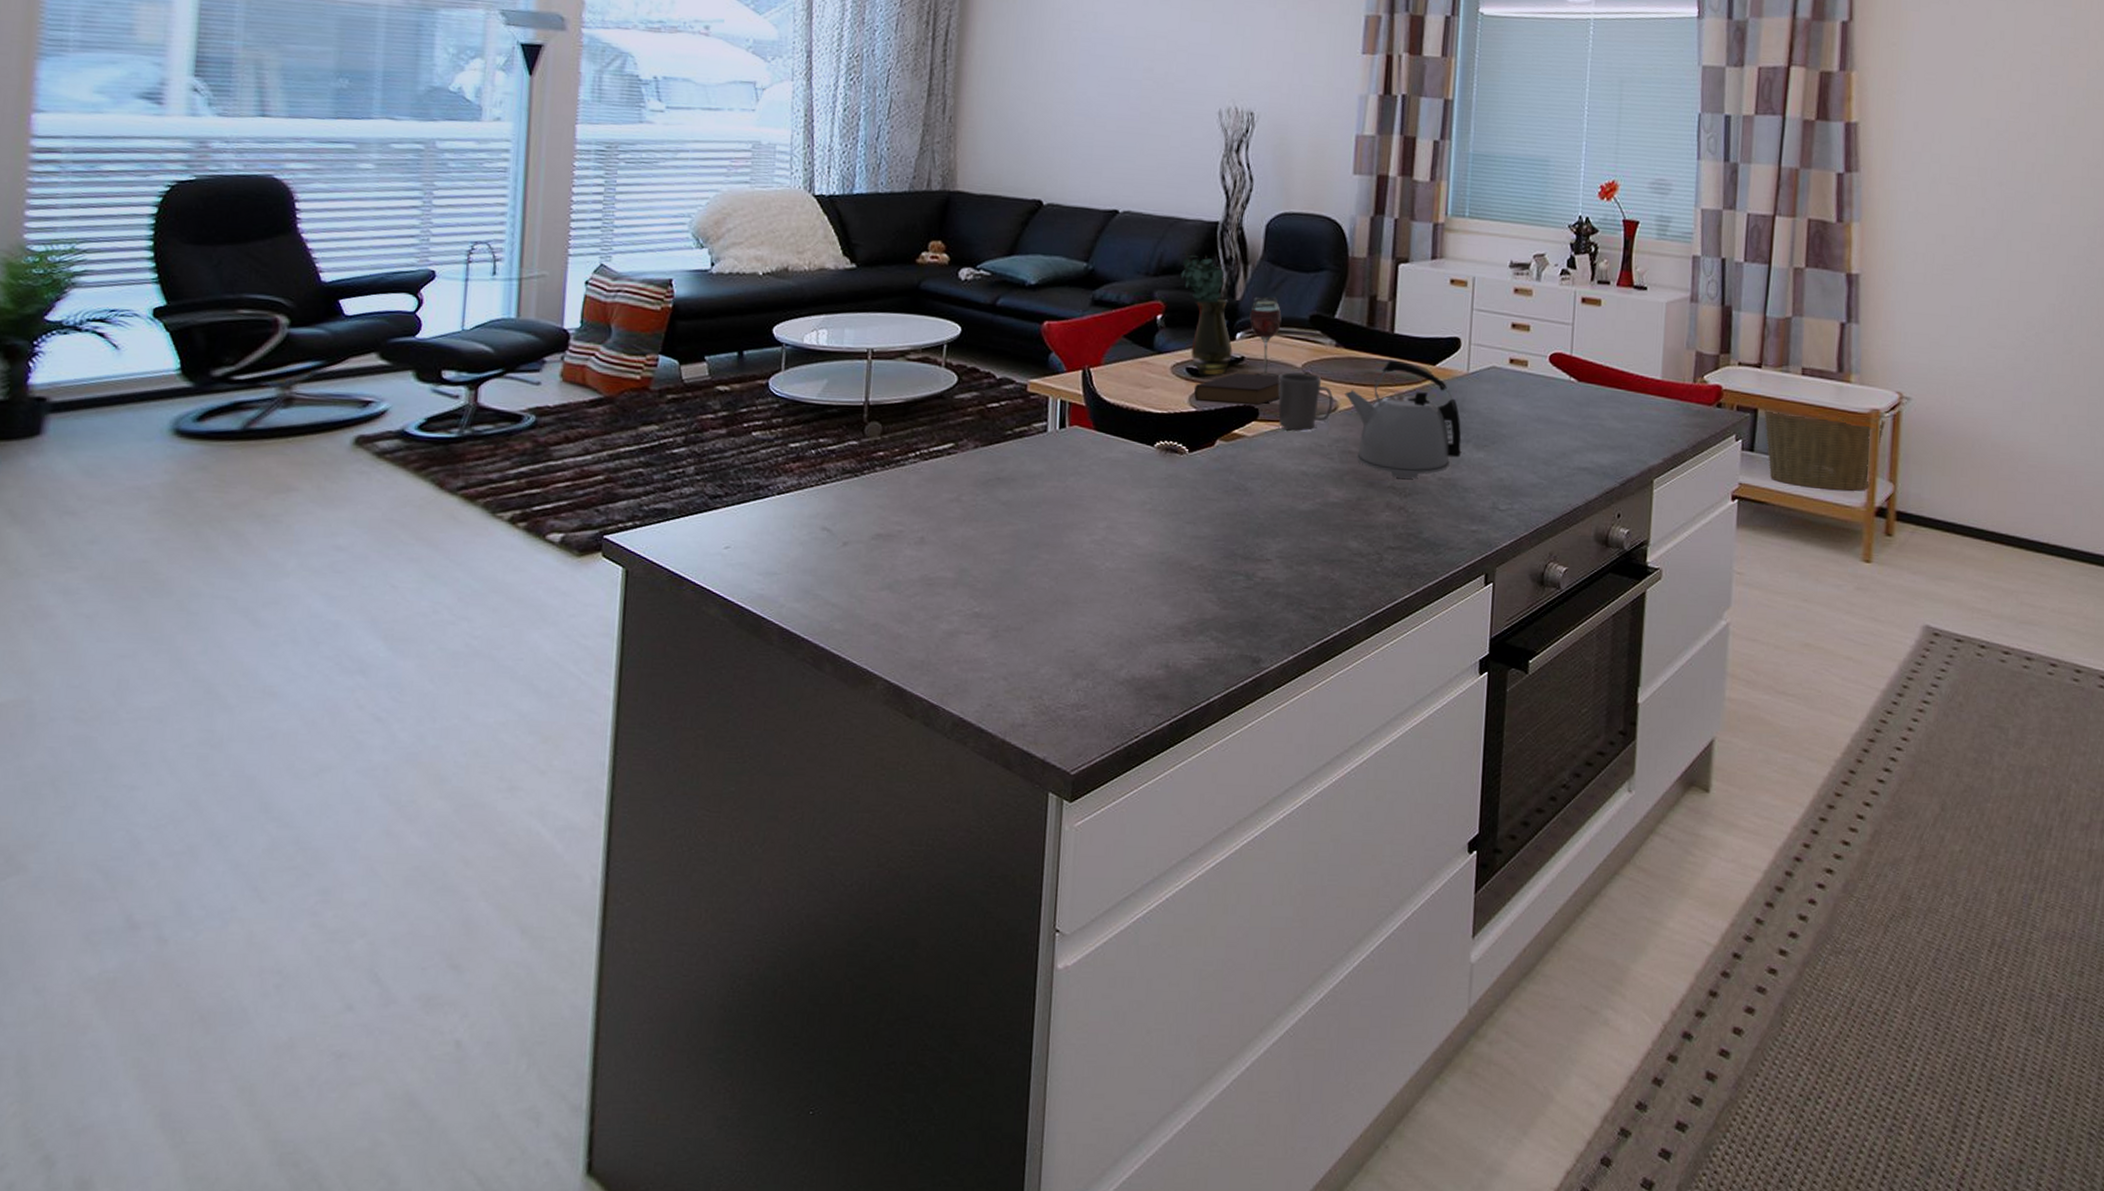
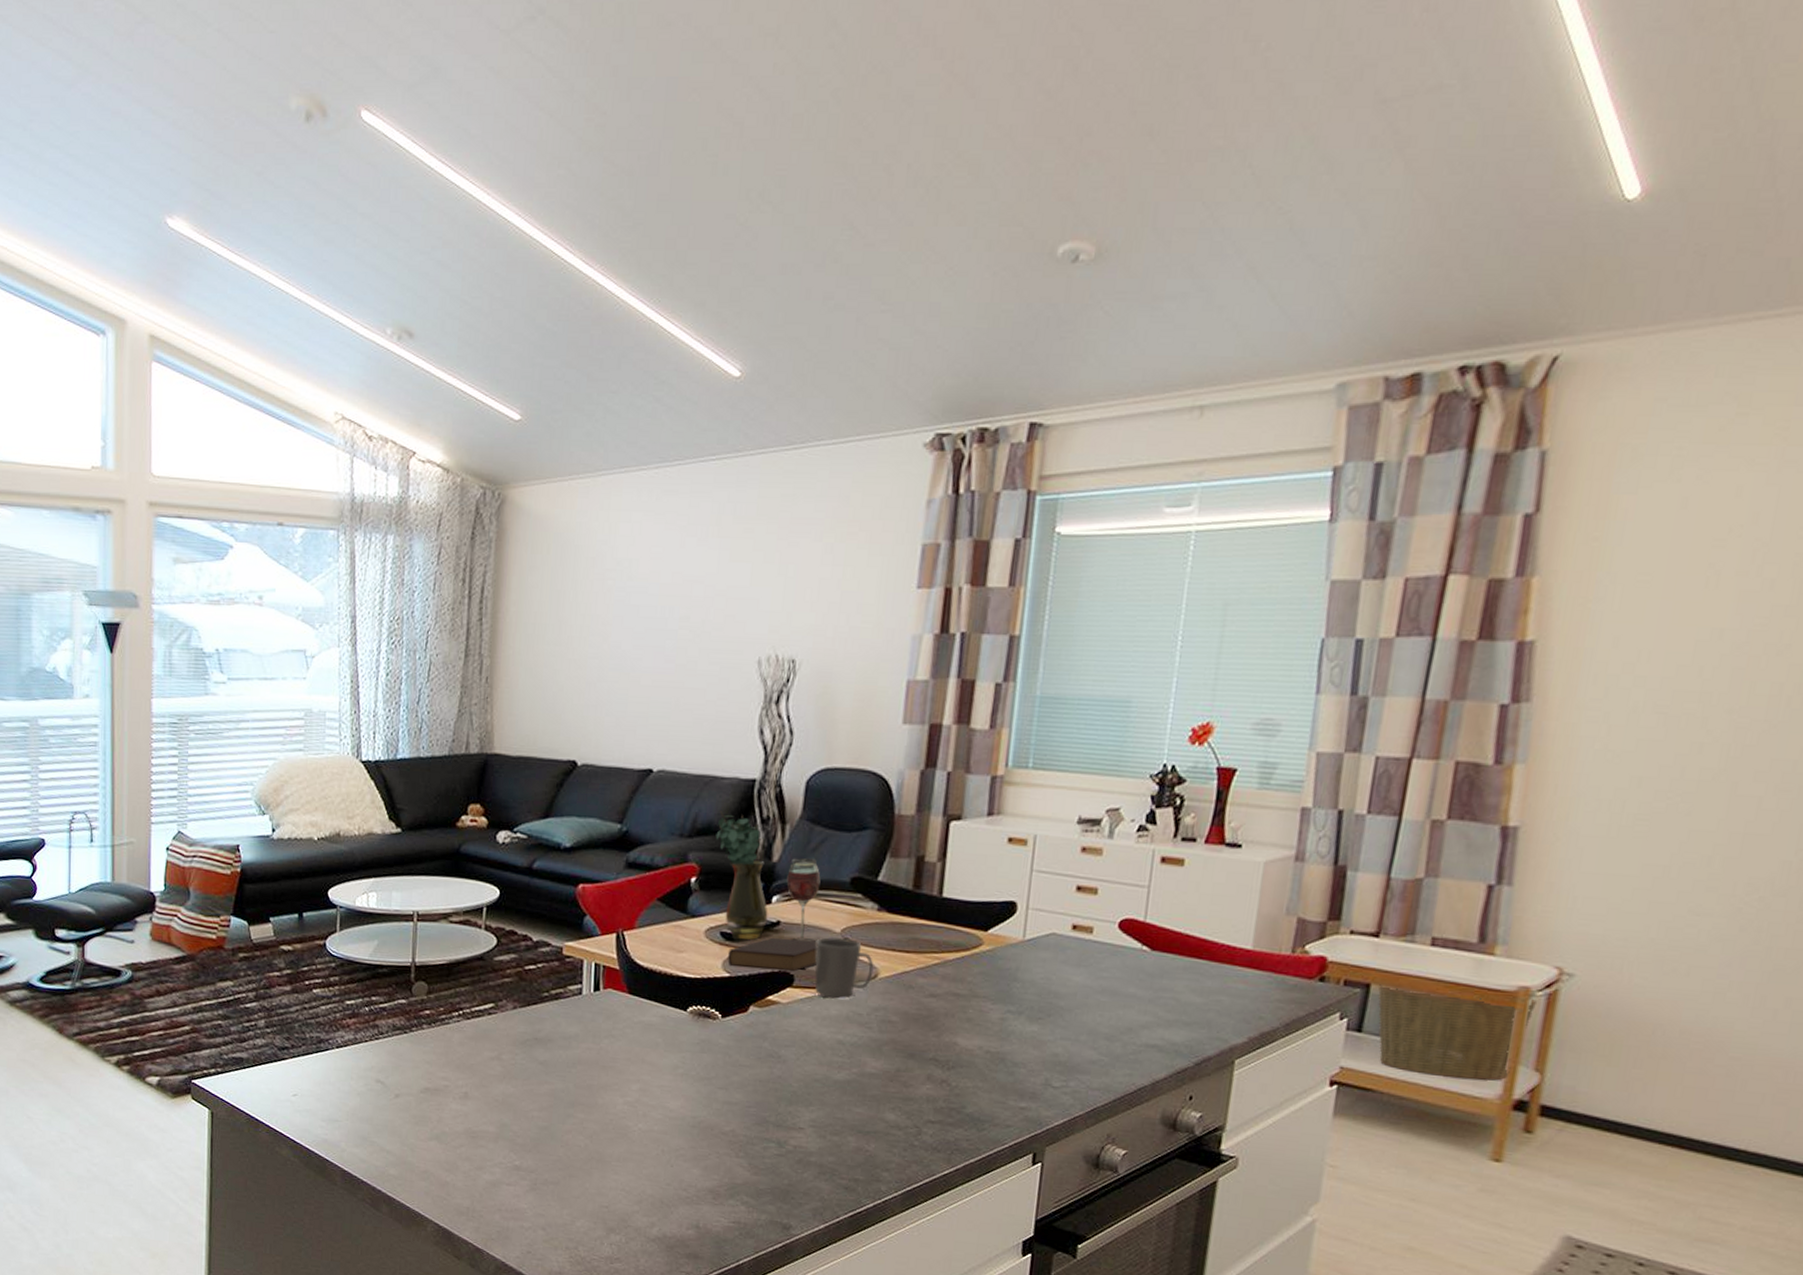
kettle: present [1345,360,1462,479] -> none [886,925,1013,1051]

